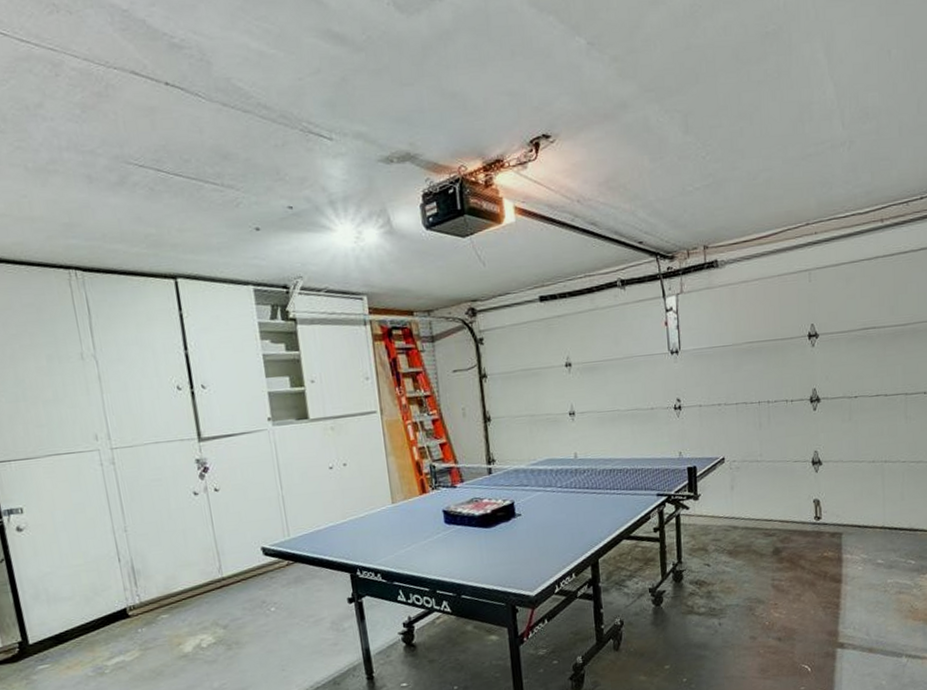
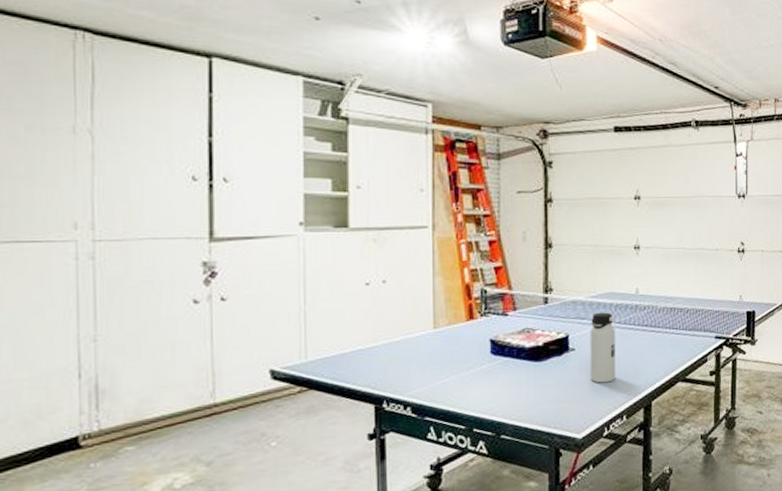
water bottle: none [533,478,562,545] -> present [590,312,615,383]

